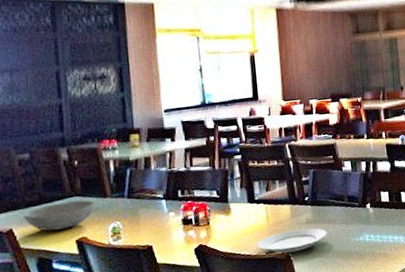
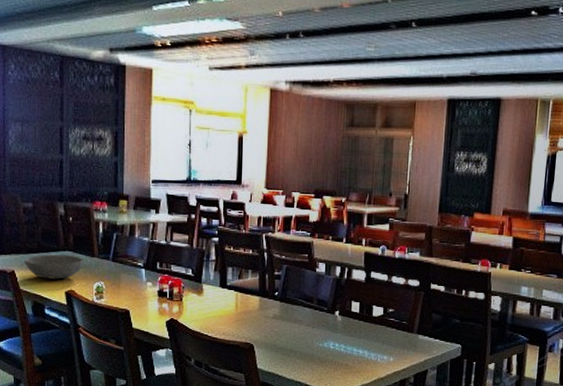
plate: present [256,228,327,254] -> none [223,322,292,345]

